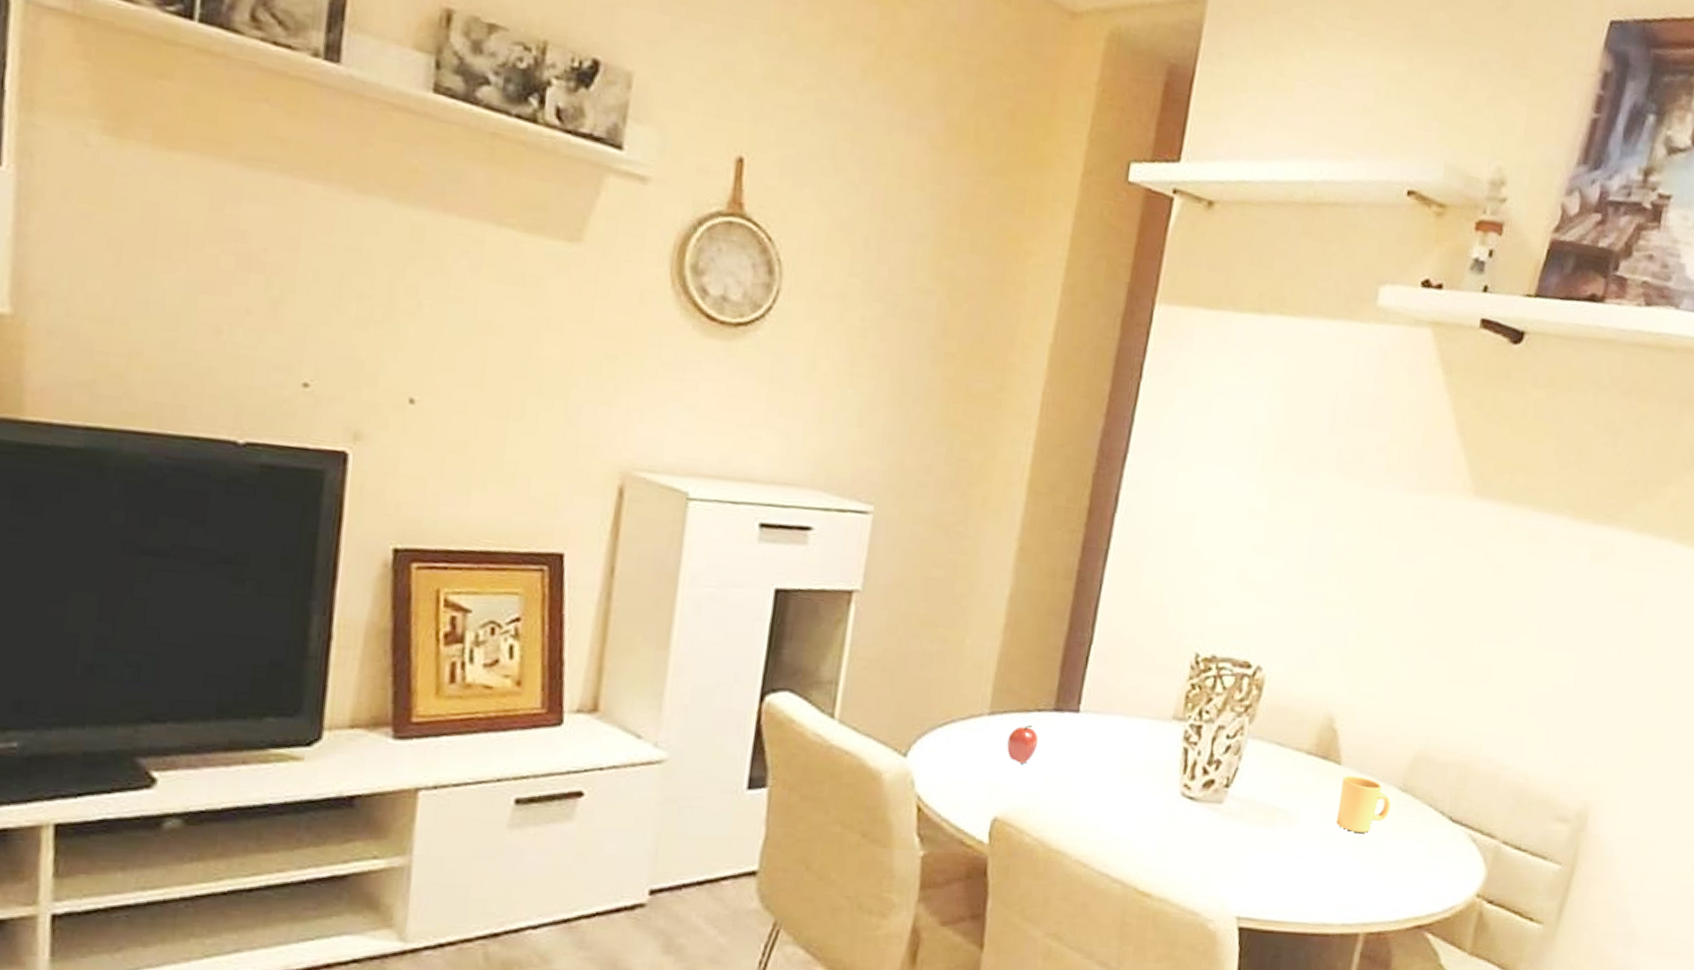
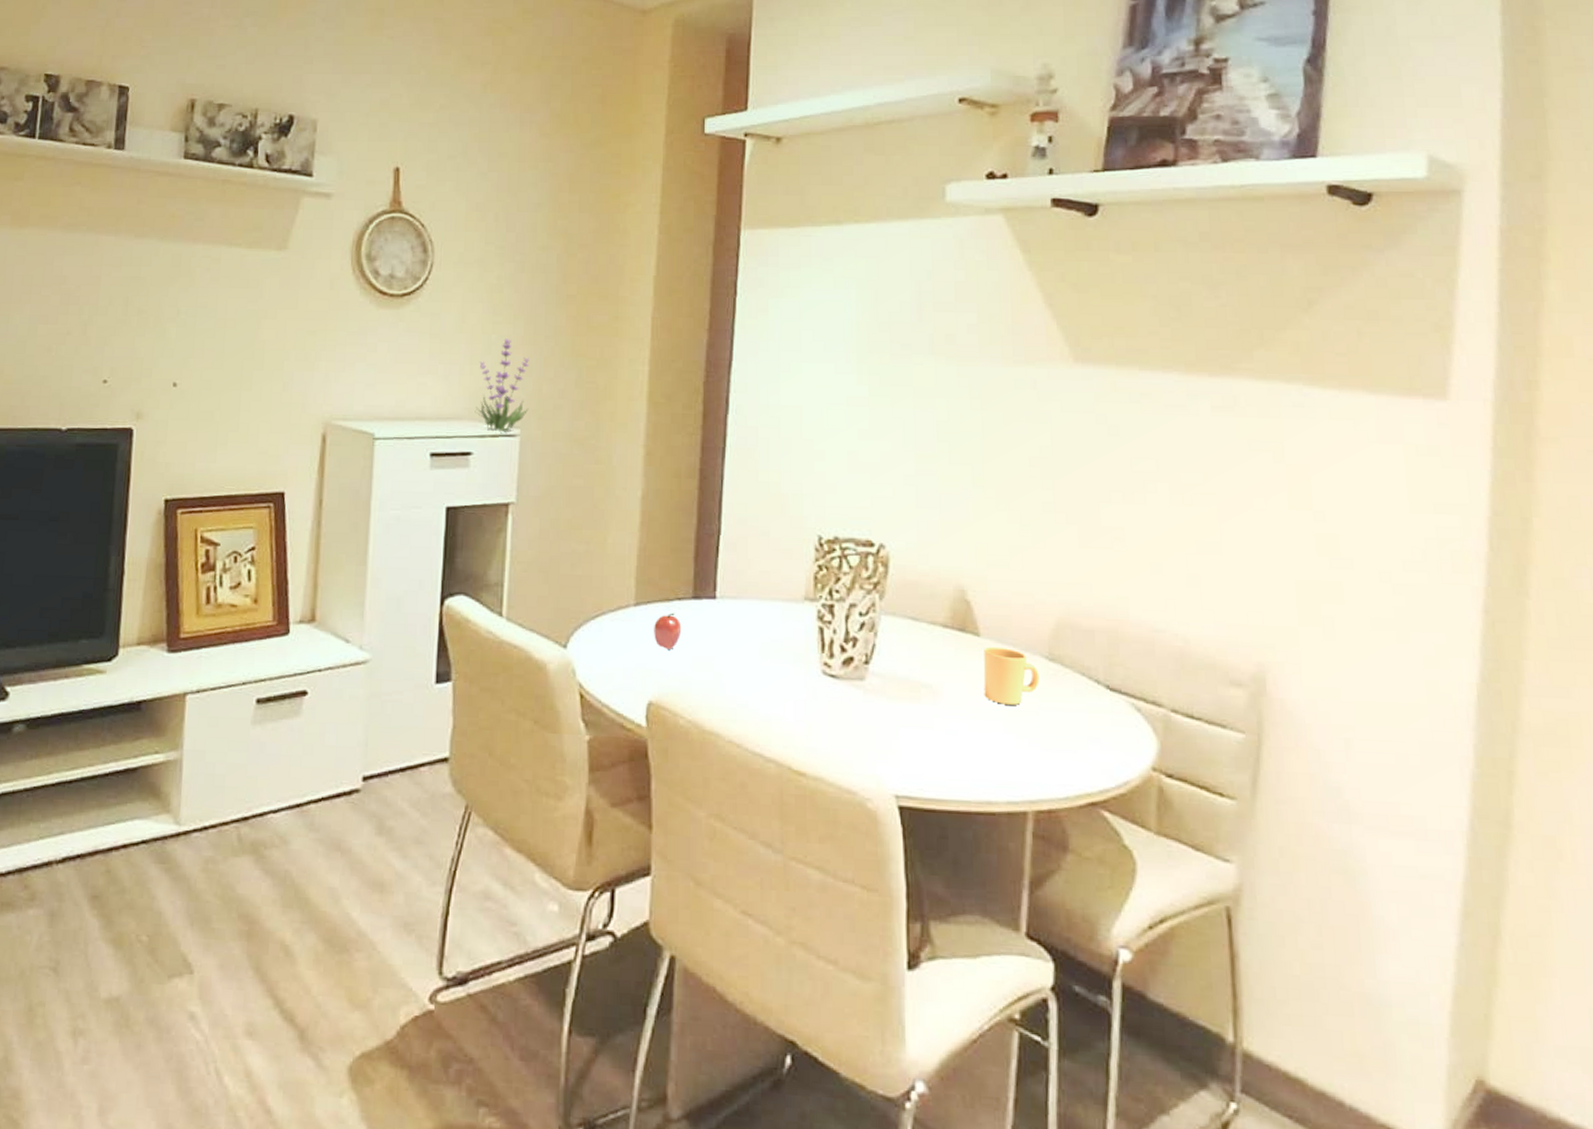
plant: none [819,395,892,507] -> present [475,339,529,432]

